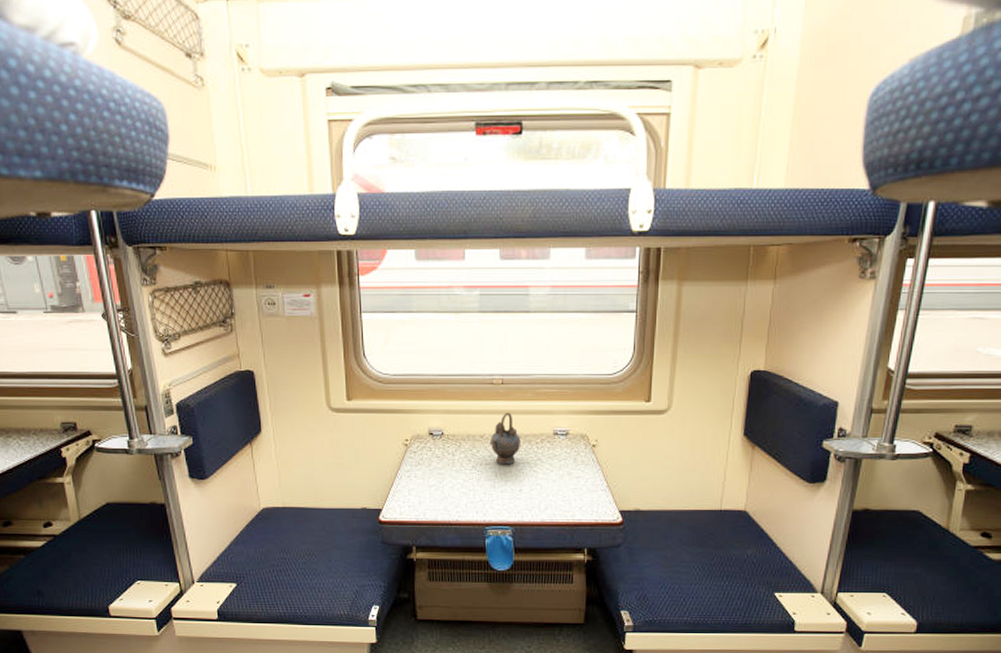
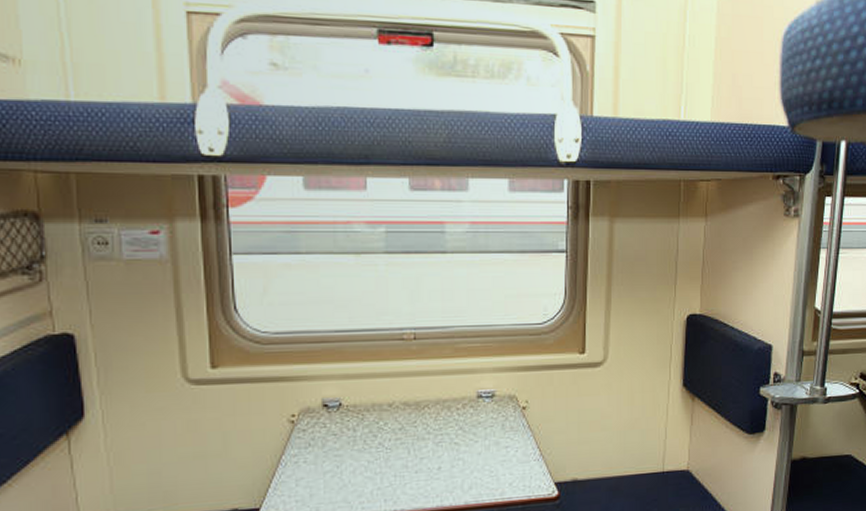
teapot: present [490,412,520,465] -> none [400,373,438,439]

